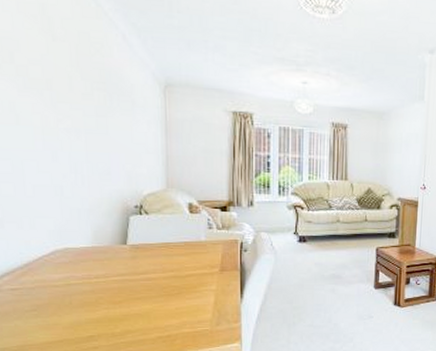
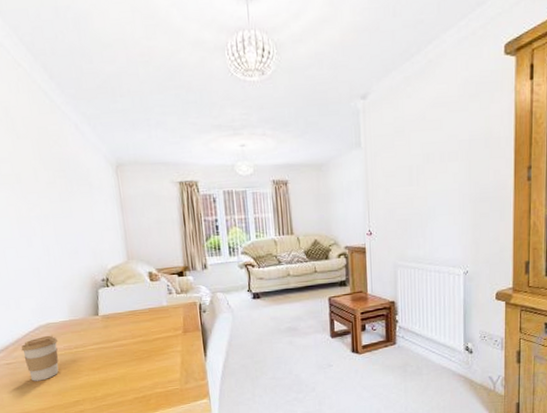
coffee cup: none [31,261,77,311] -> present [21,335,59,381]

